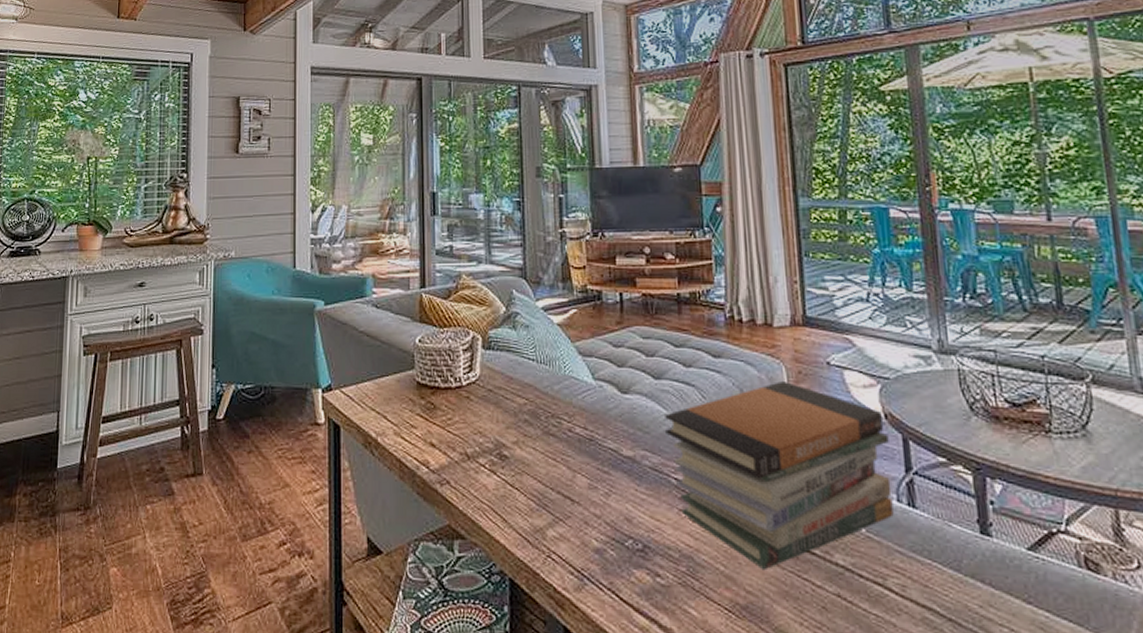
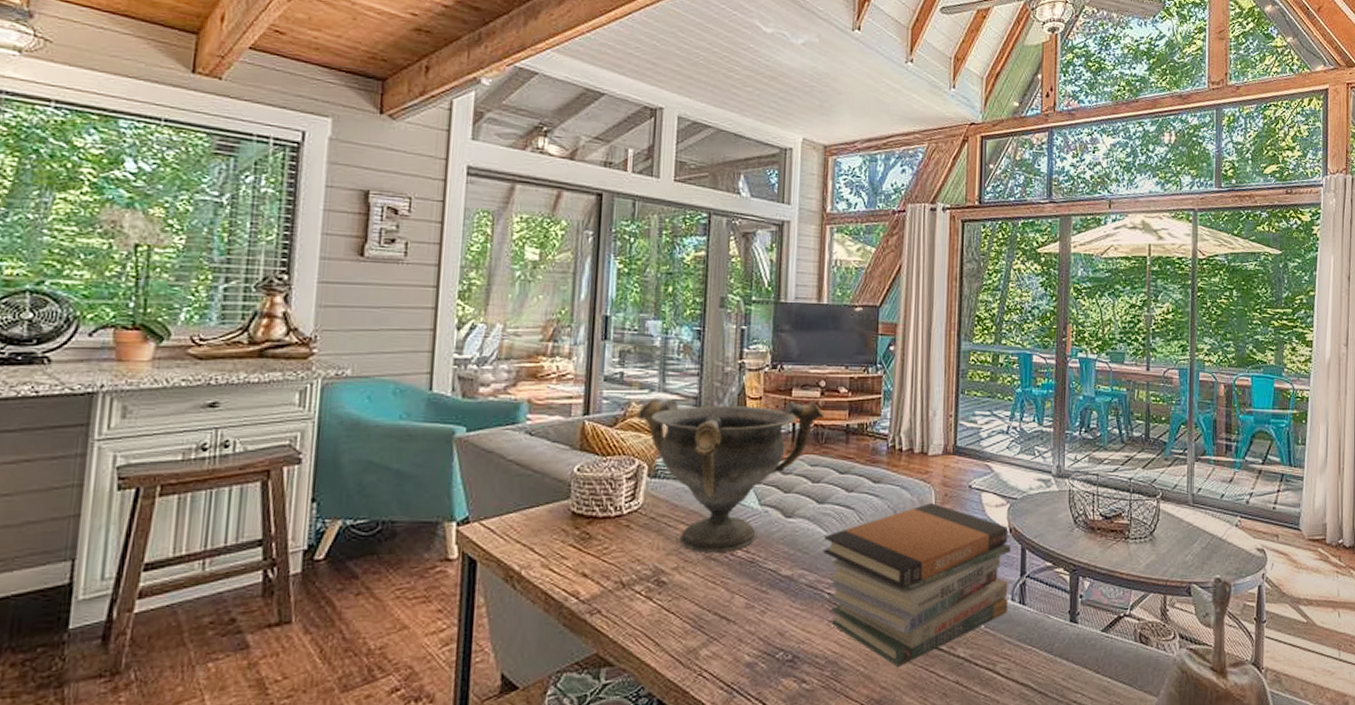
decorative bowl: none [468,269,652,428] -> present [637,397,824,553]

